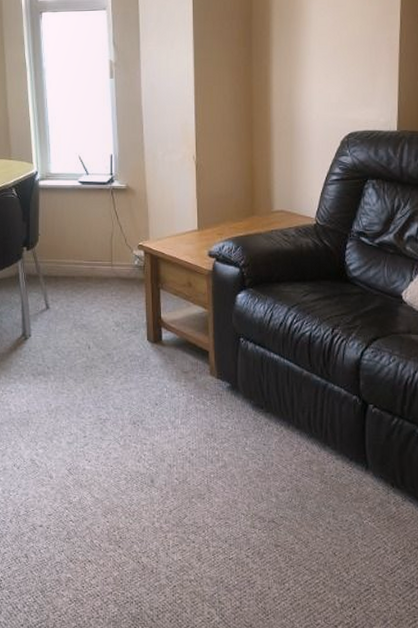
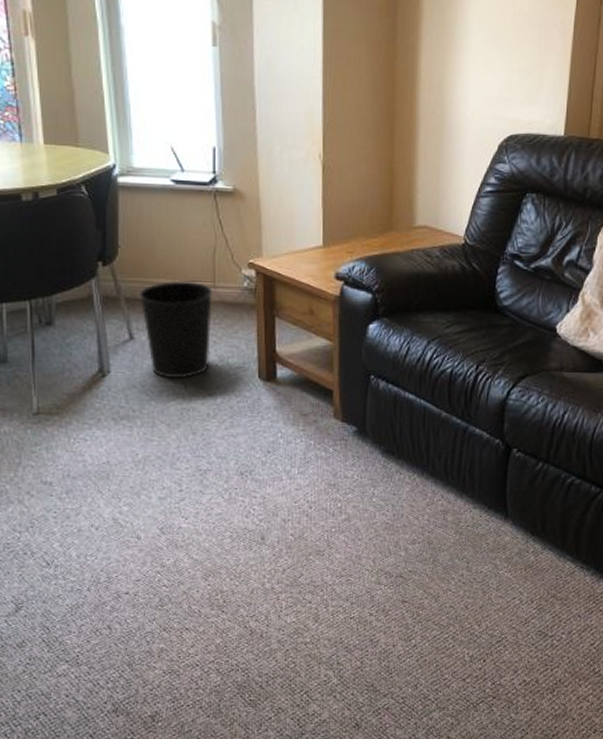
wastebasket: none [53,260,111,341] -> present [138,280,214,379]

